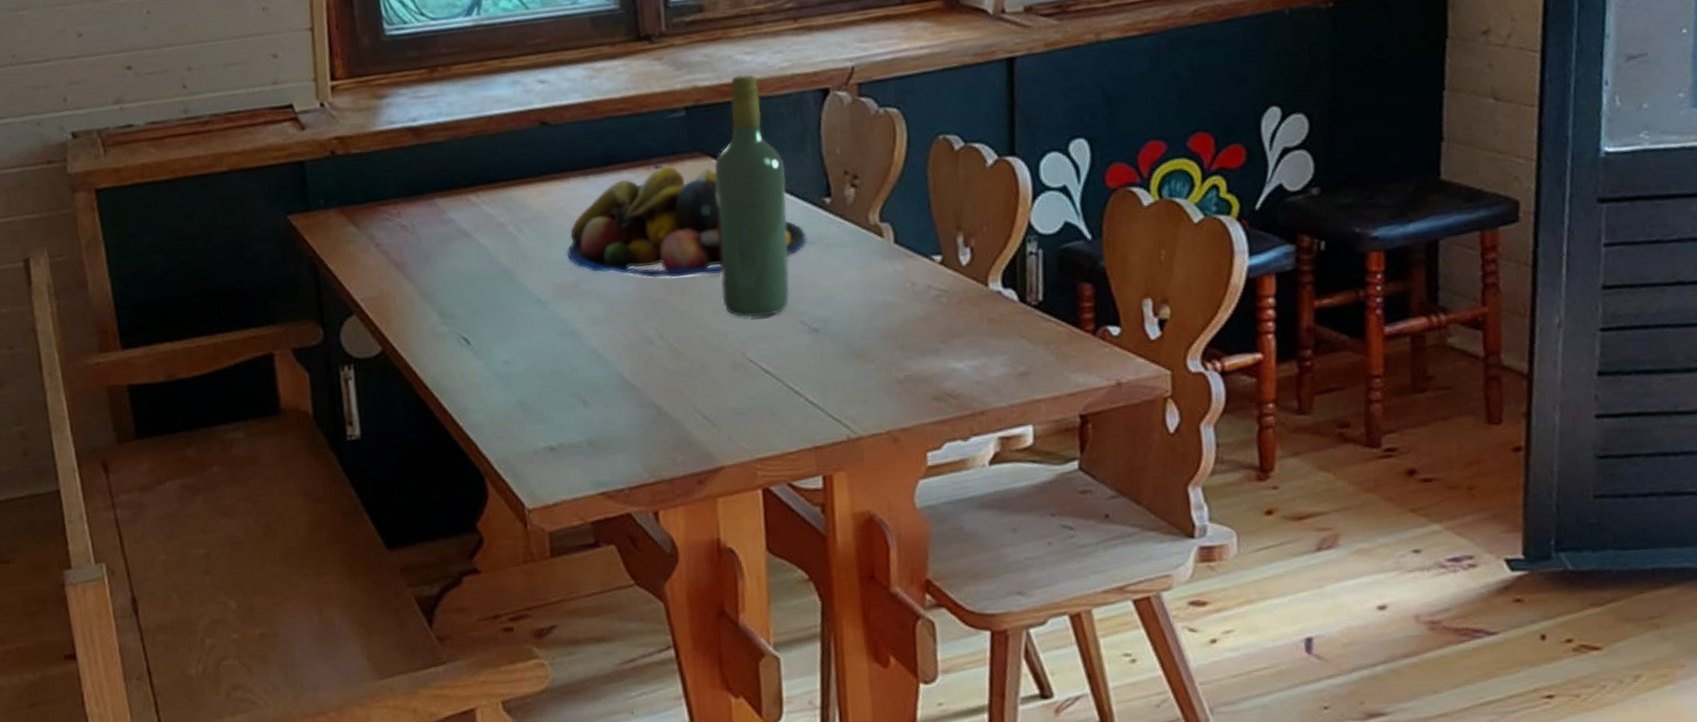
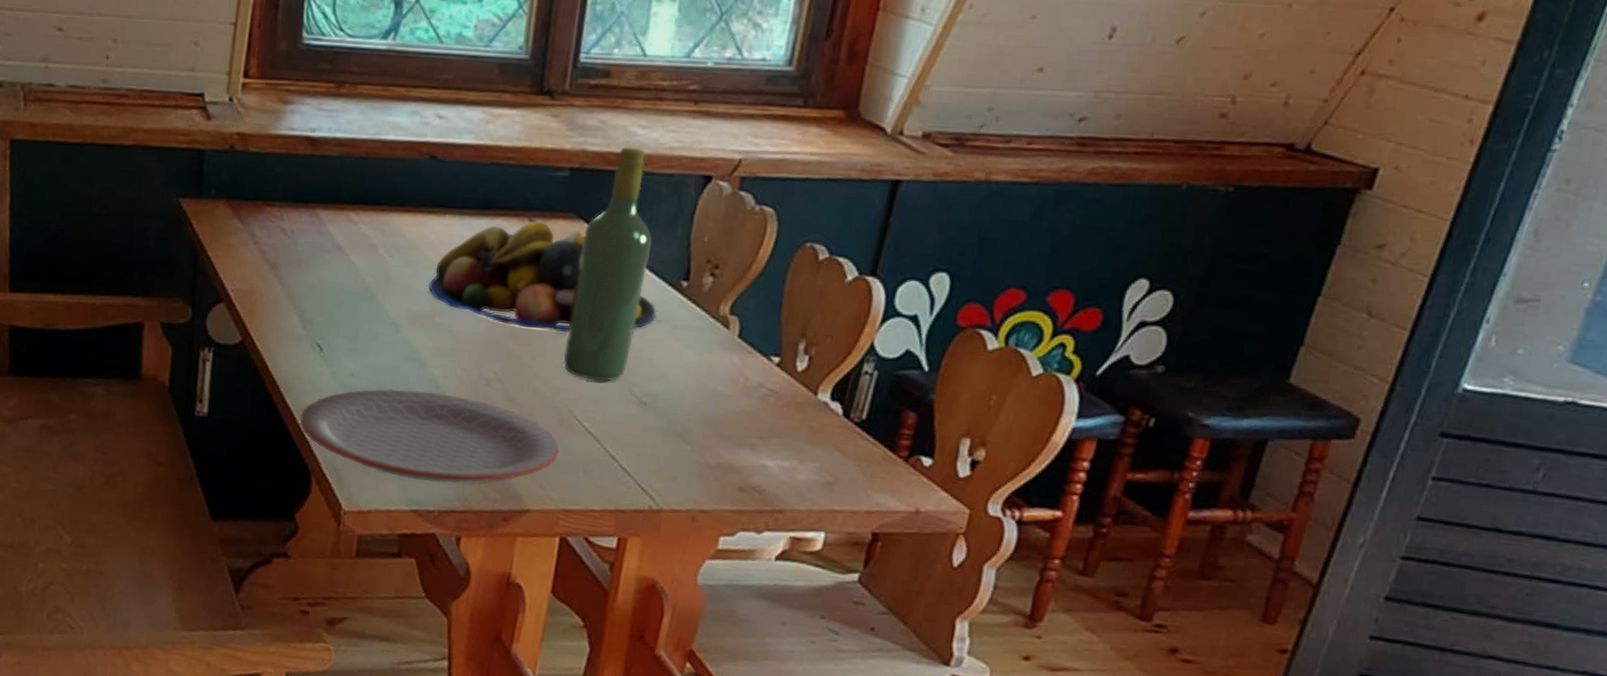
plate: none [460,362,741,461] -> present [300,388,559,484]

